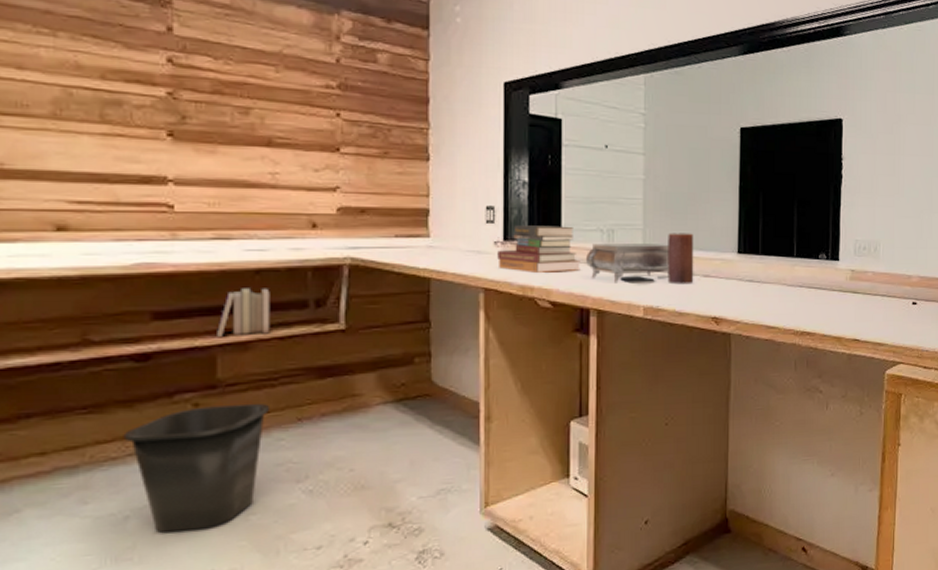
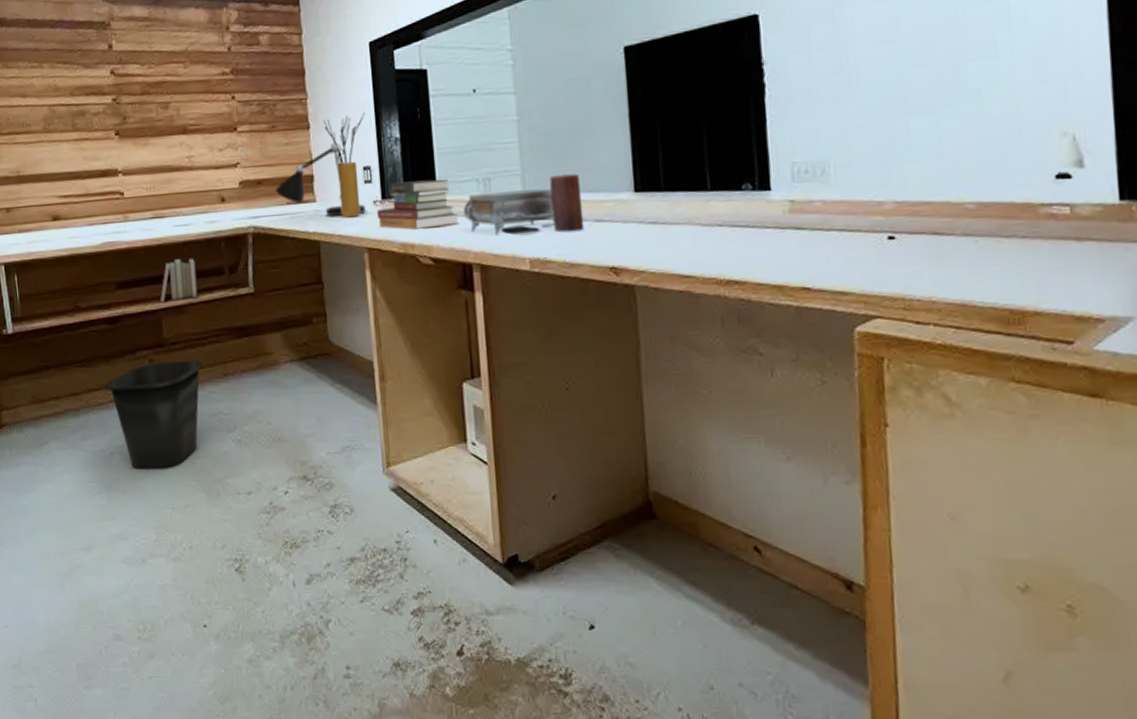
desk lamp: none [383,179,486,253] -> present [276,143,367,216]
vase: none [446,152,493,256] -> present [323,112,365,218]

